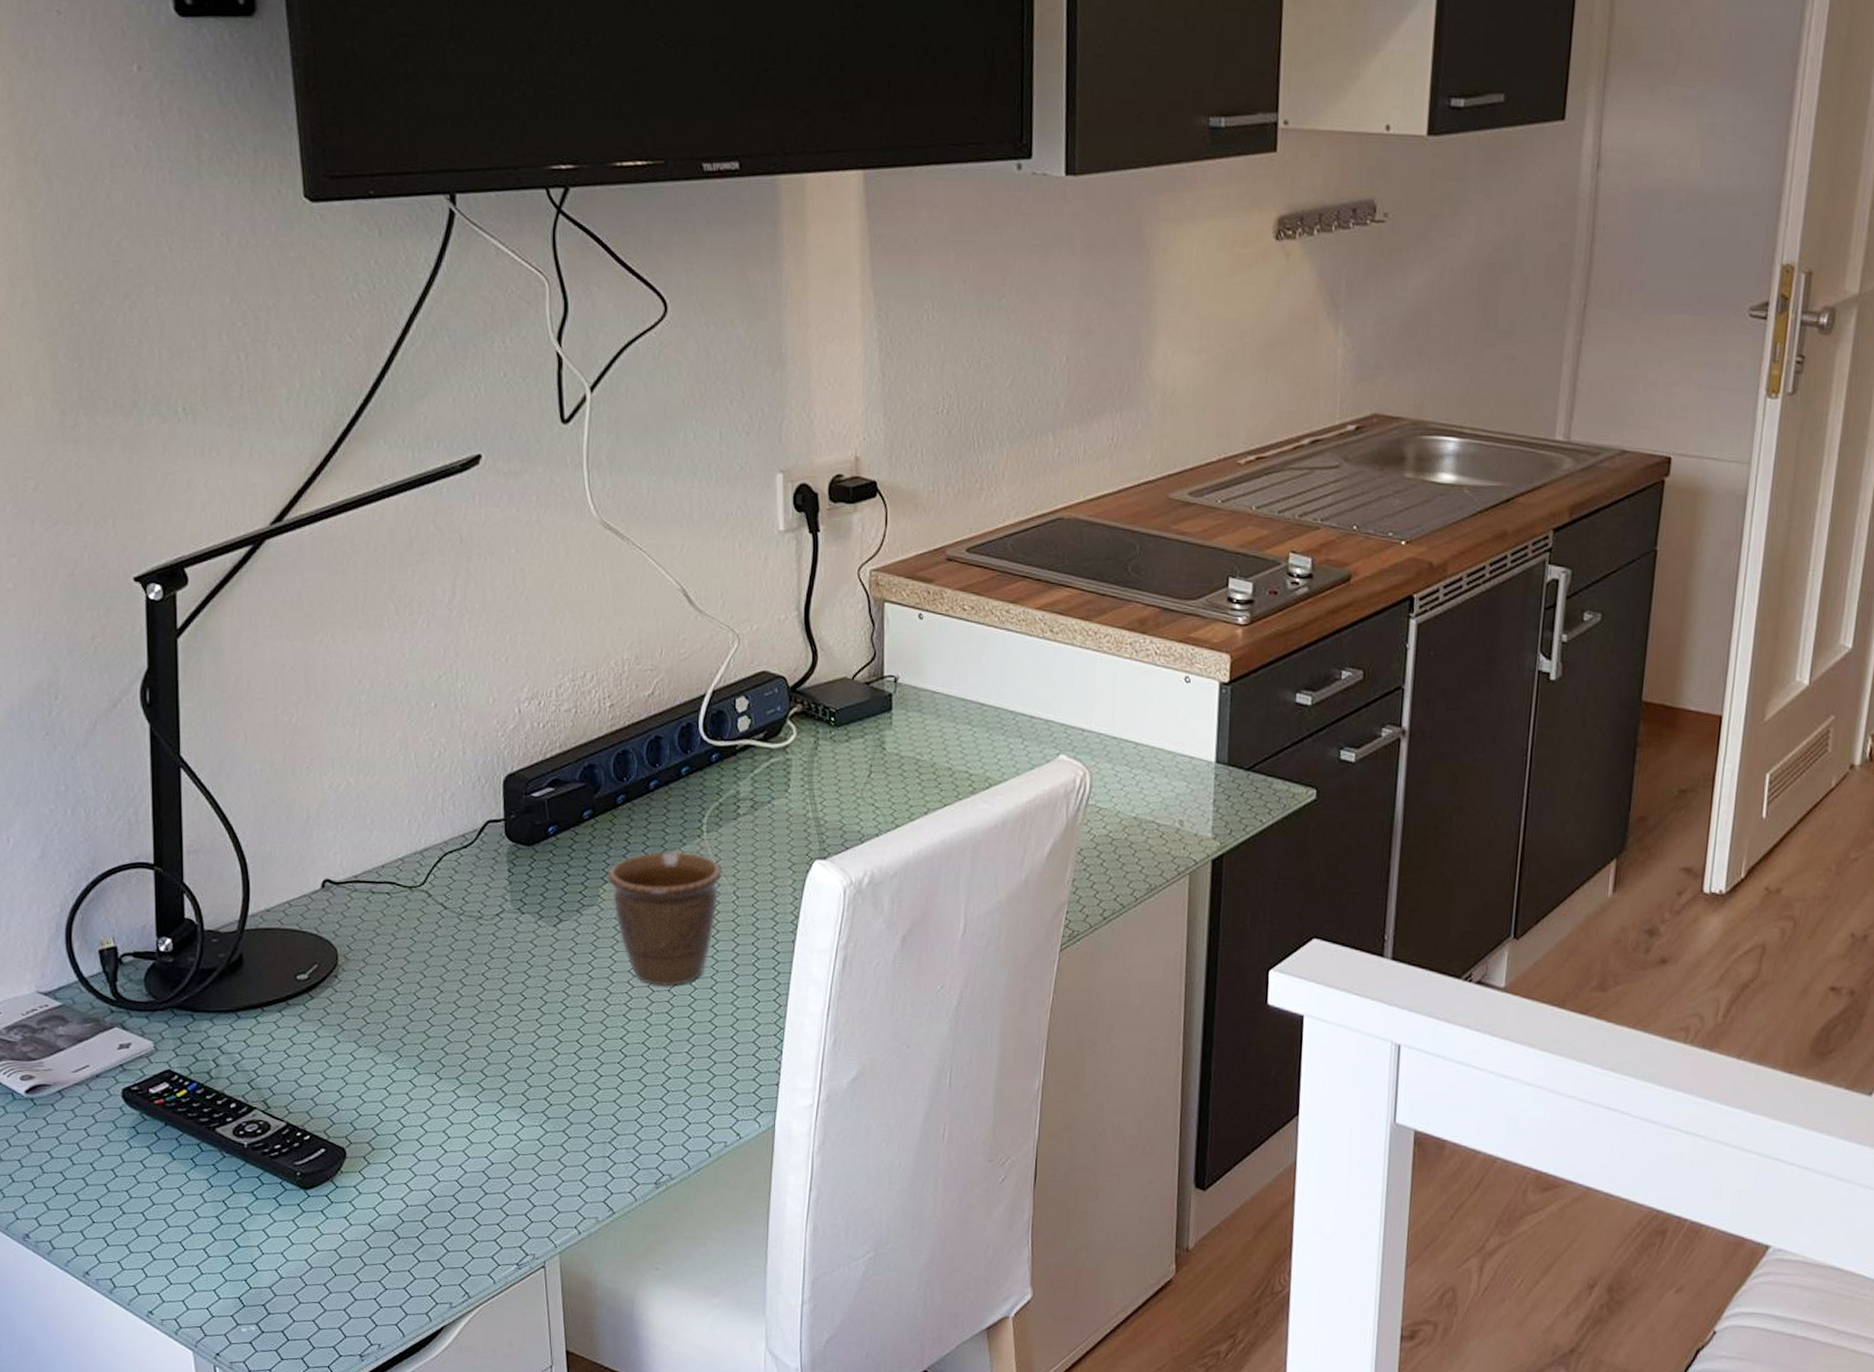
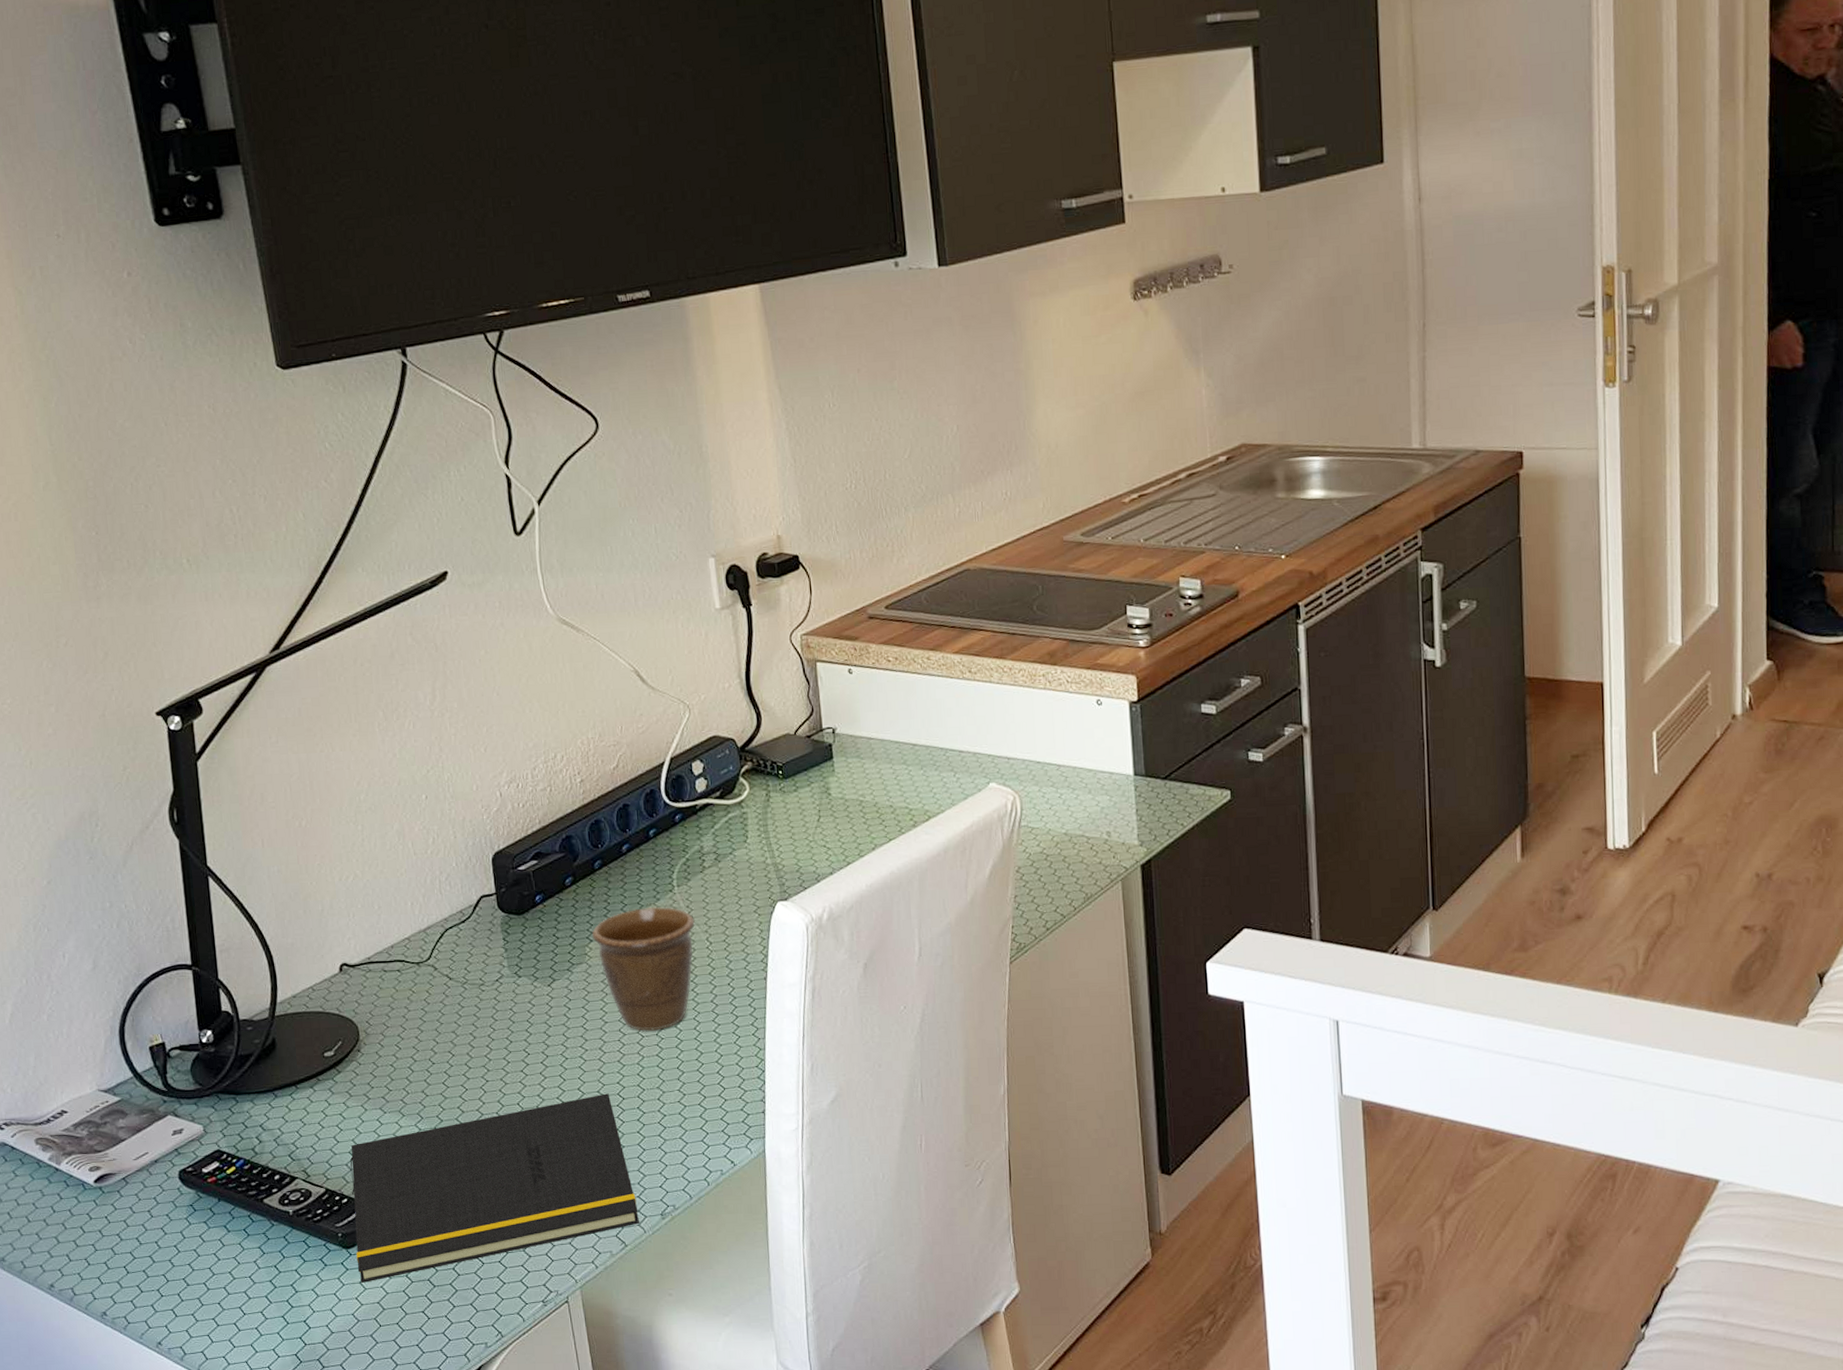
notepad: none [315,1048,630,1228] -> present [350,1093,639,1284]

